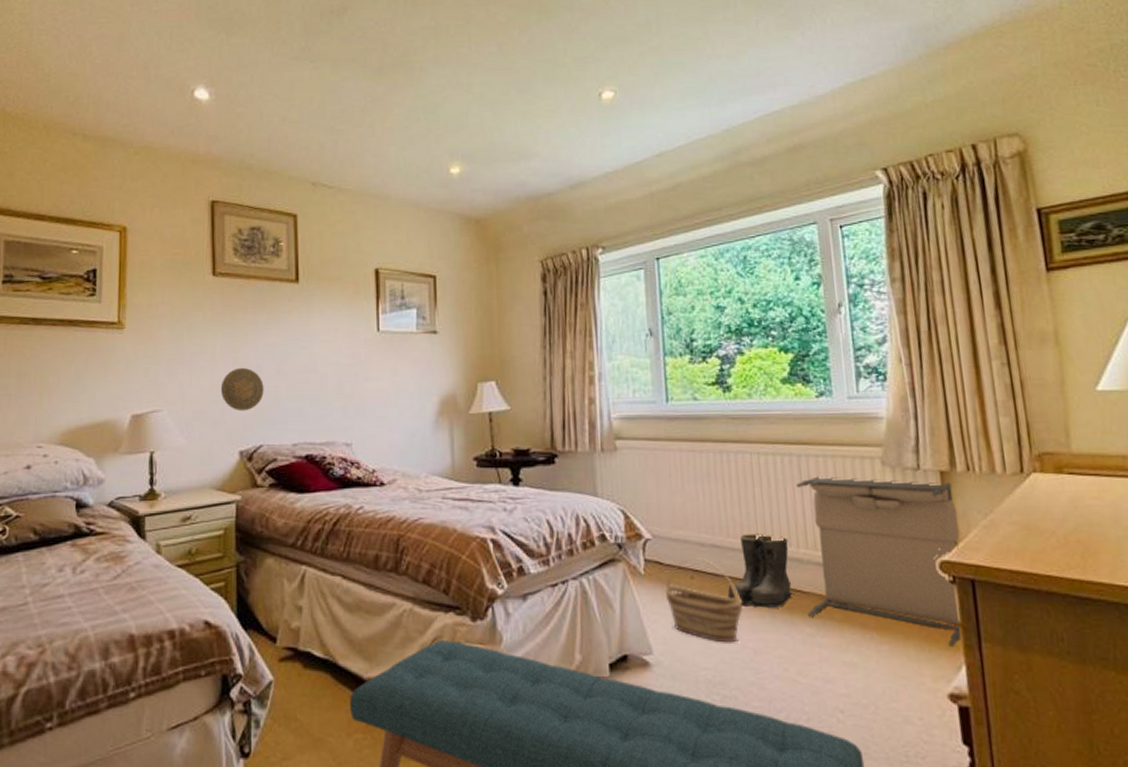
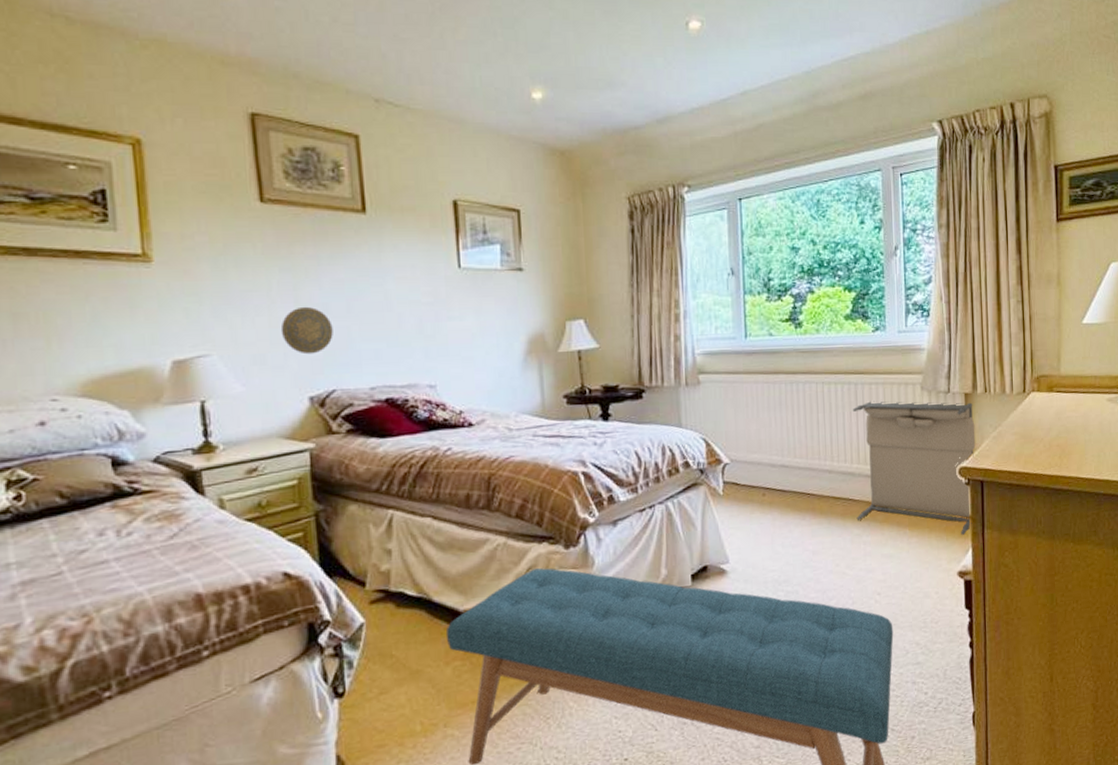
basket: present [664,558,742,643] -> none [740,477,805,548]
boots: present [727,533,795,608] -> none [793,453,847,516]

